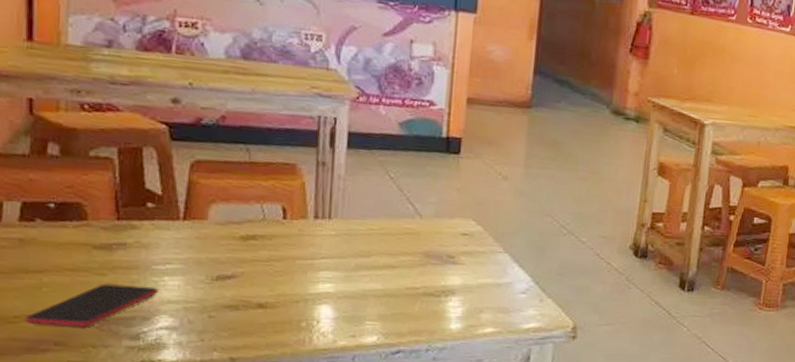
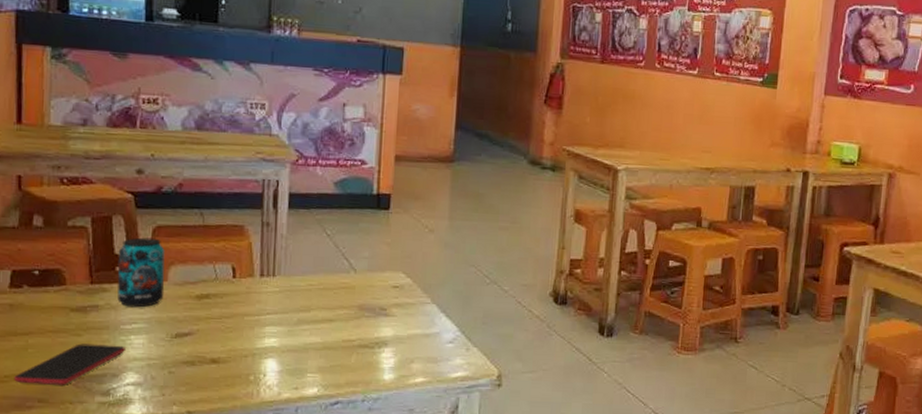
beverage can: none [148,172,205,247] -> present [117,237,165,308]

